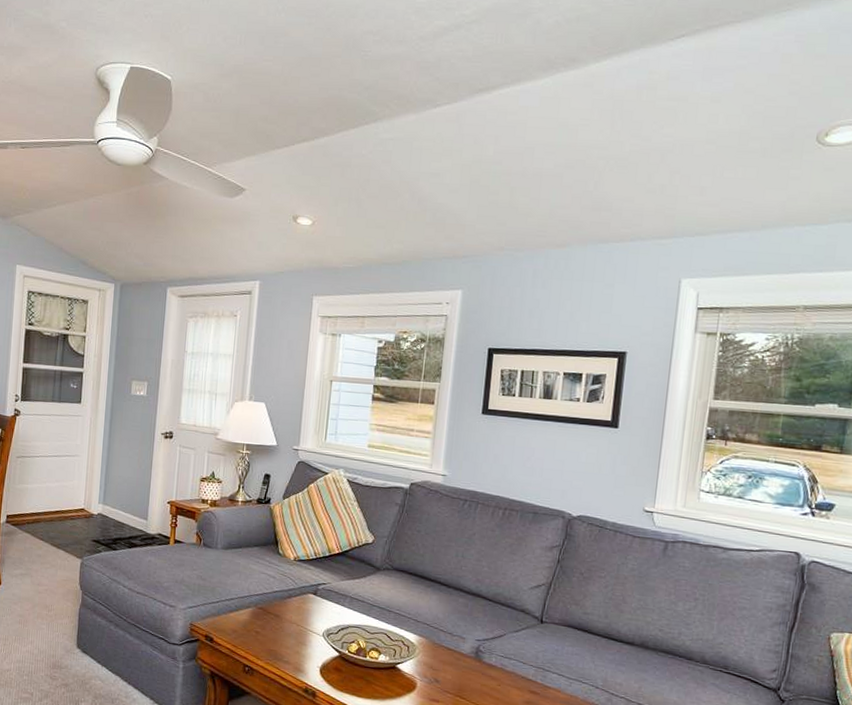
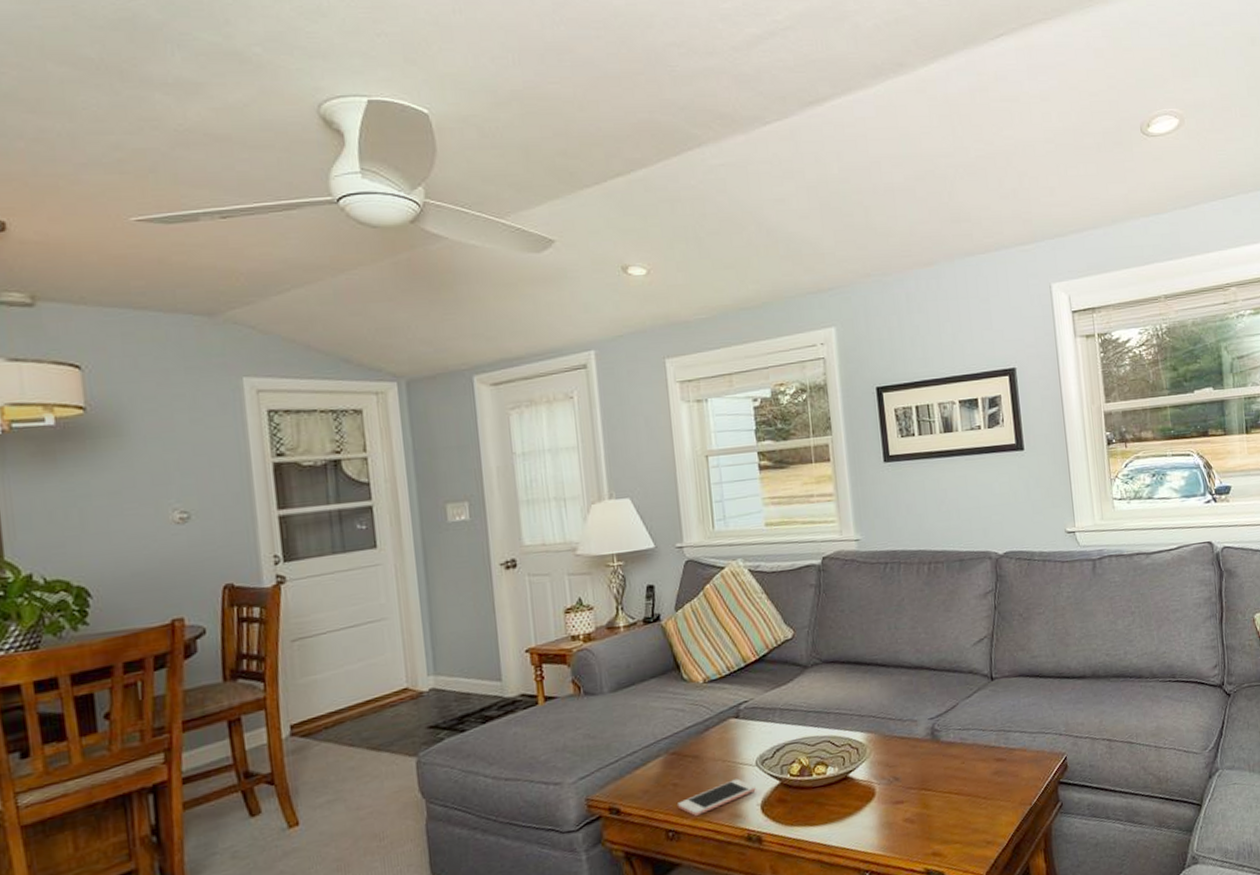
cell phone: none [256,641,319,661] -> present [678,778,756,816]

